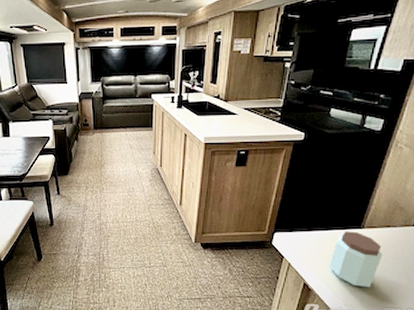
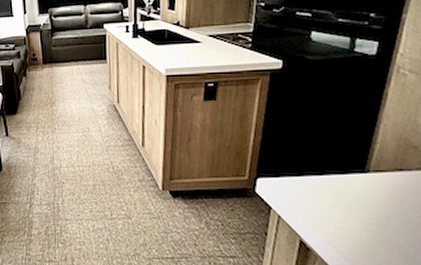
peanut butter: present [328,231,383,287] -> none [329,176,398,247]

